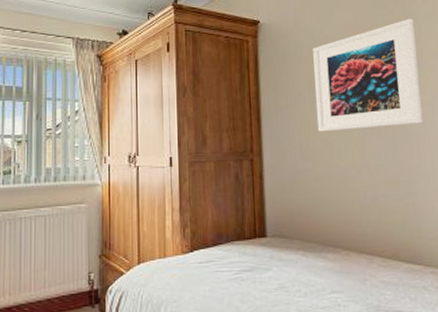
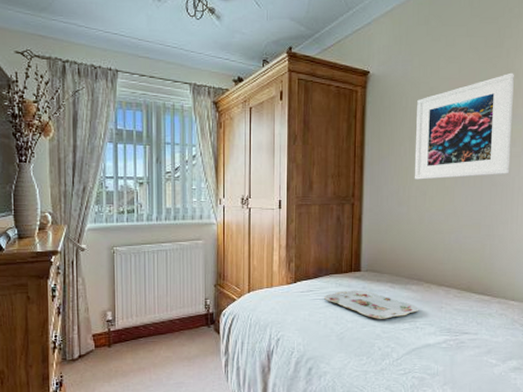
serving tray: none [226,259,339,295] -> present [324,290,419,319]

